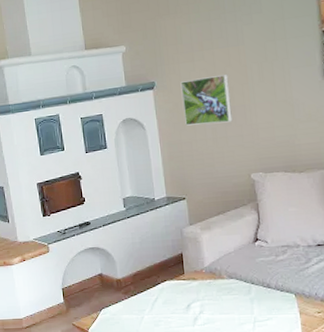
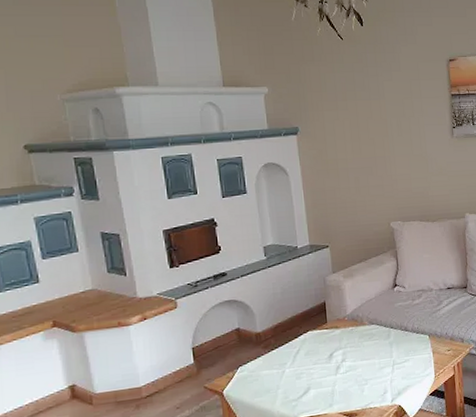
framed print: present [180,73,233,126] -> none [324,125,374,174]

